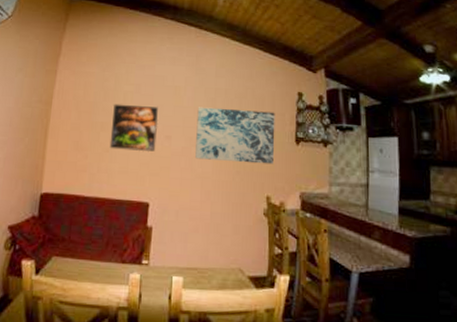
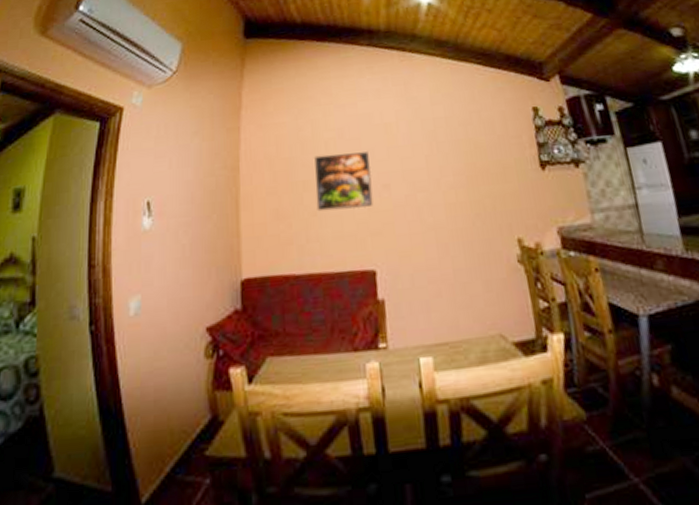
wall art: present [195,107,275,165] -> none [416,135,519,207]

